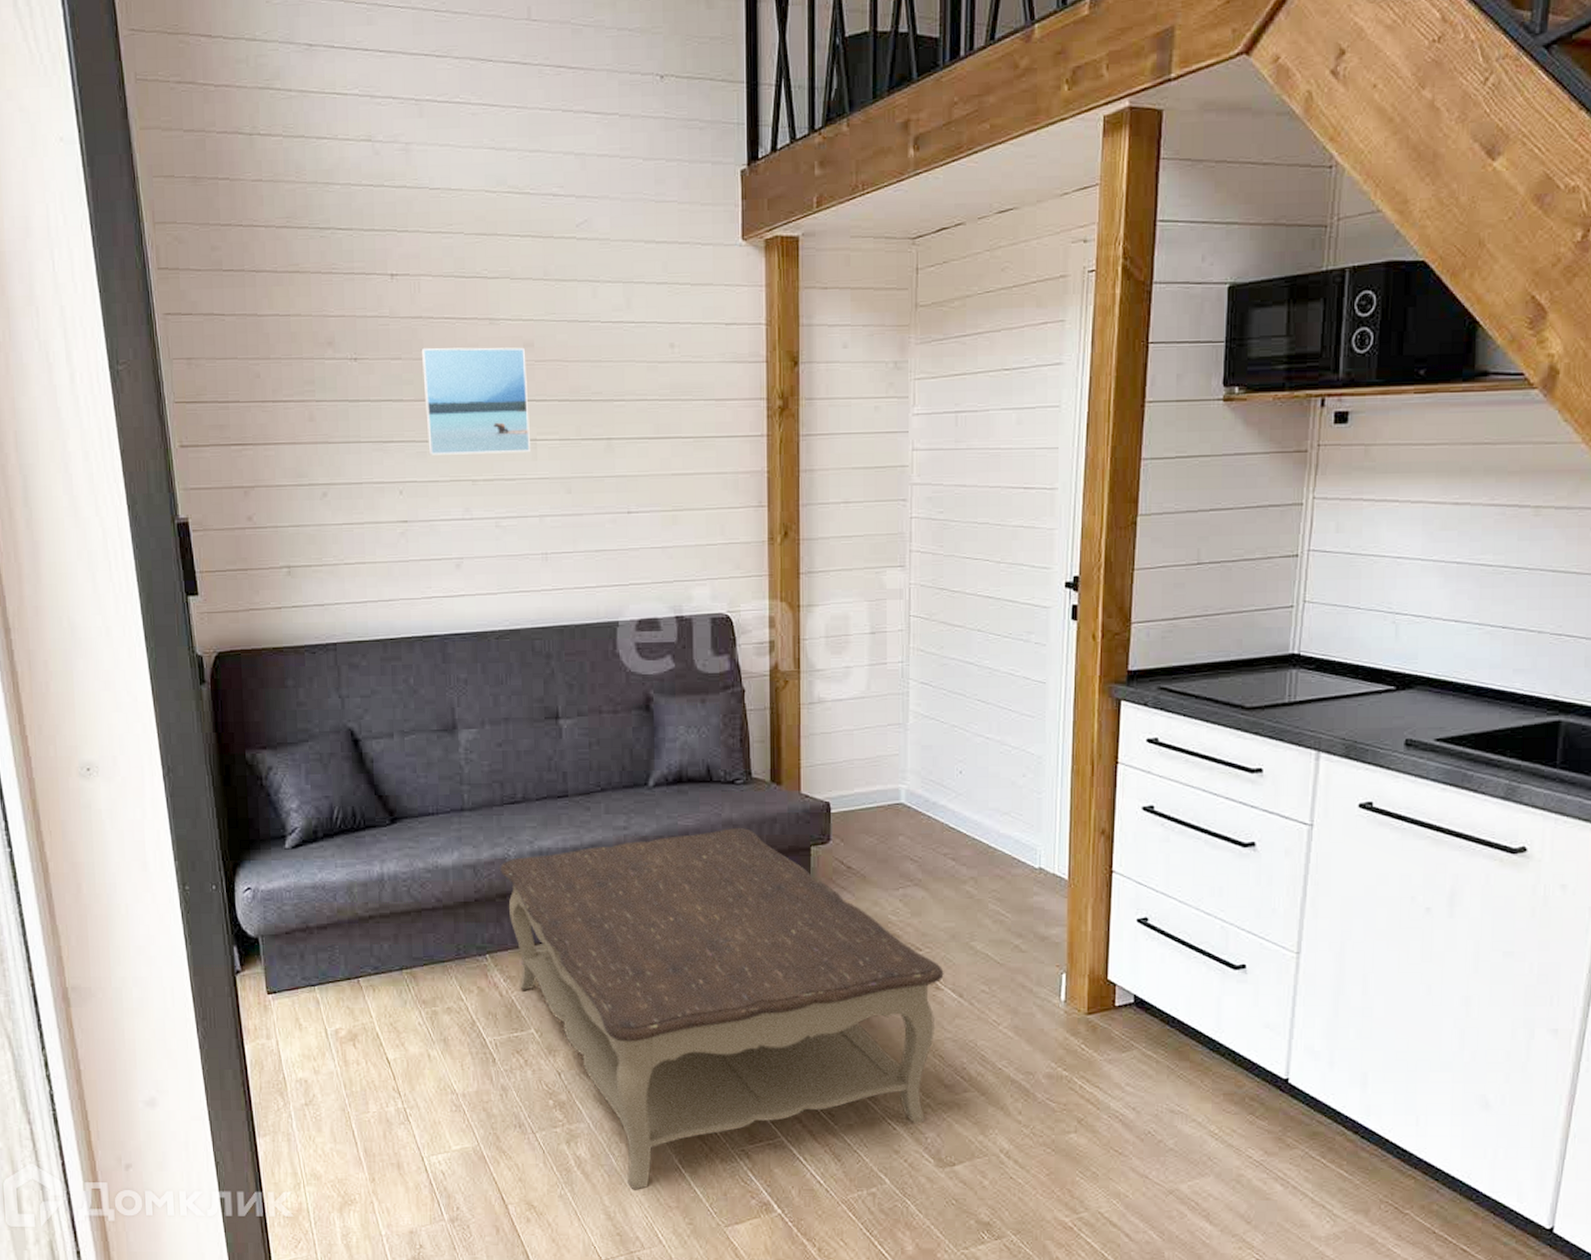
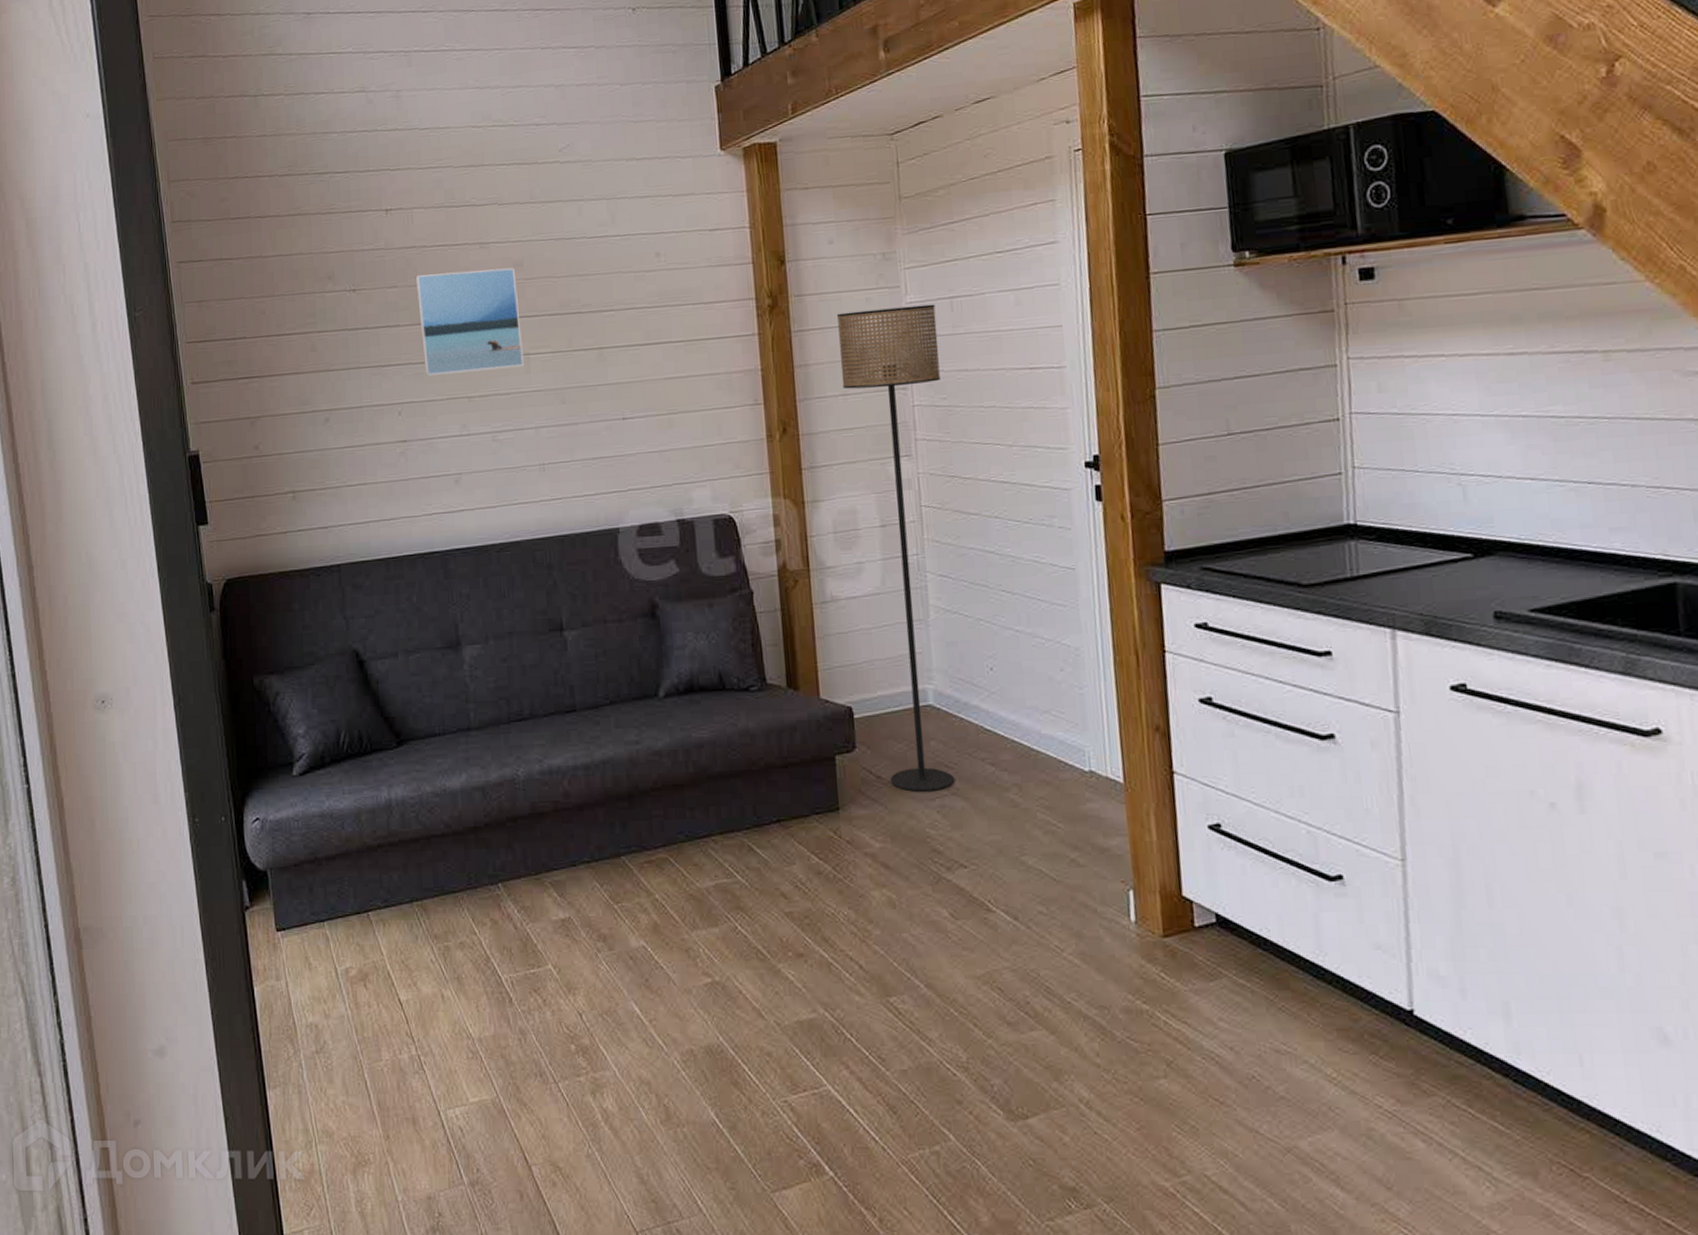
coffee table: present [500,828,944,1190] -> none [509,738,995,1149]
floor lamp: none [845,417,940,883] -> present [837,304,956,793]

